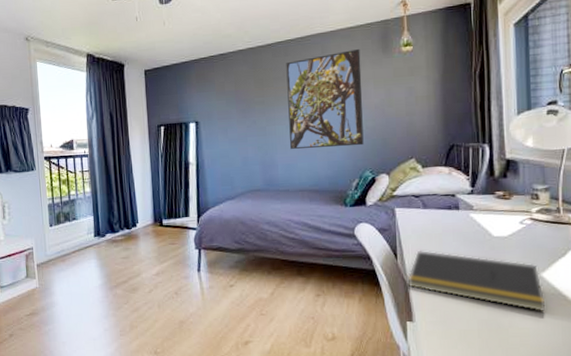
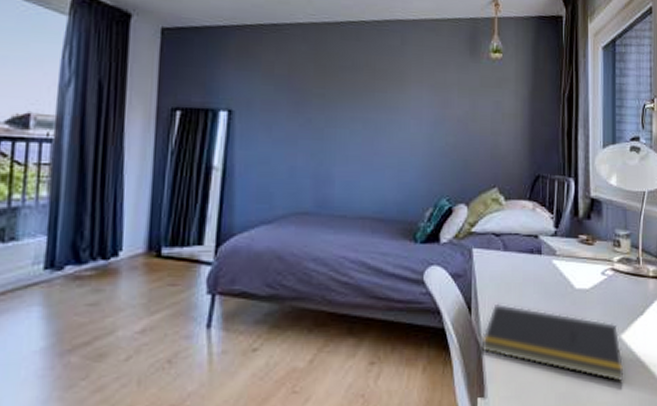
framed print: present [286,48,364,149] -> none [352,46,445,166]

